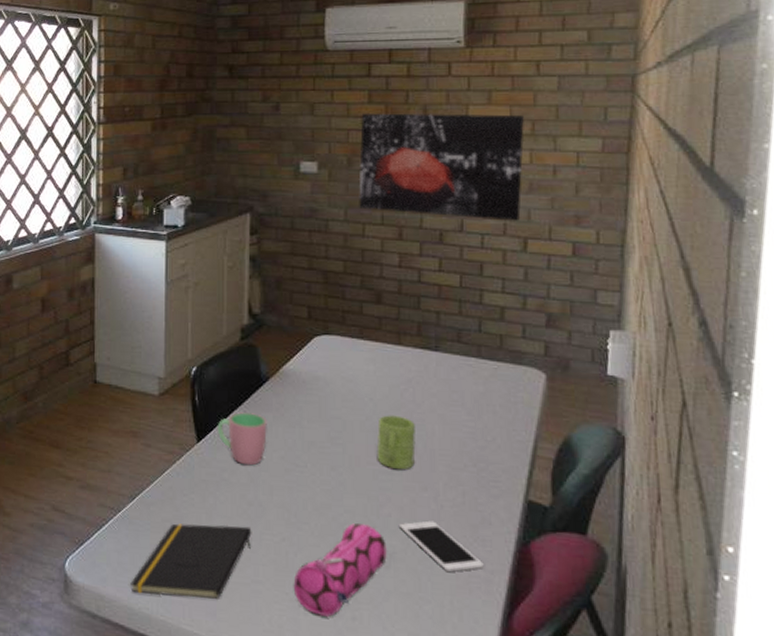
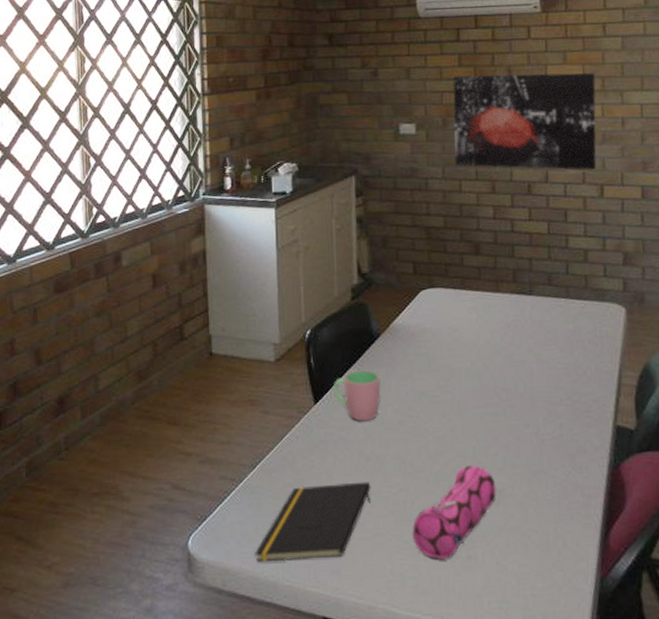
mug: present [377,415,416,470] -> none [482,359,517,411]
cell phone: present [400,520,484,572] -> none [506,455,582,501]

